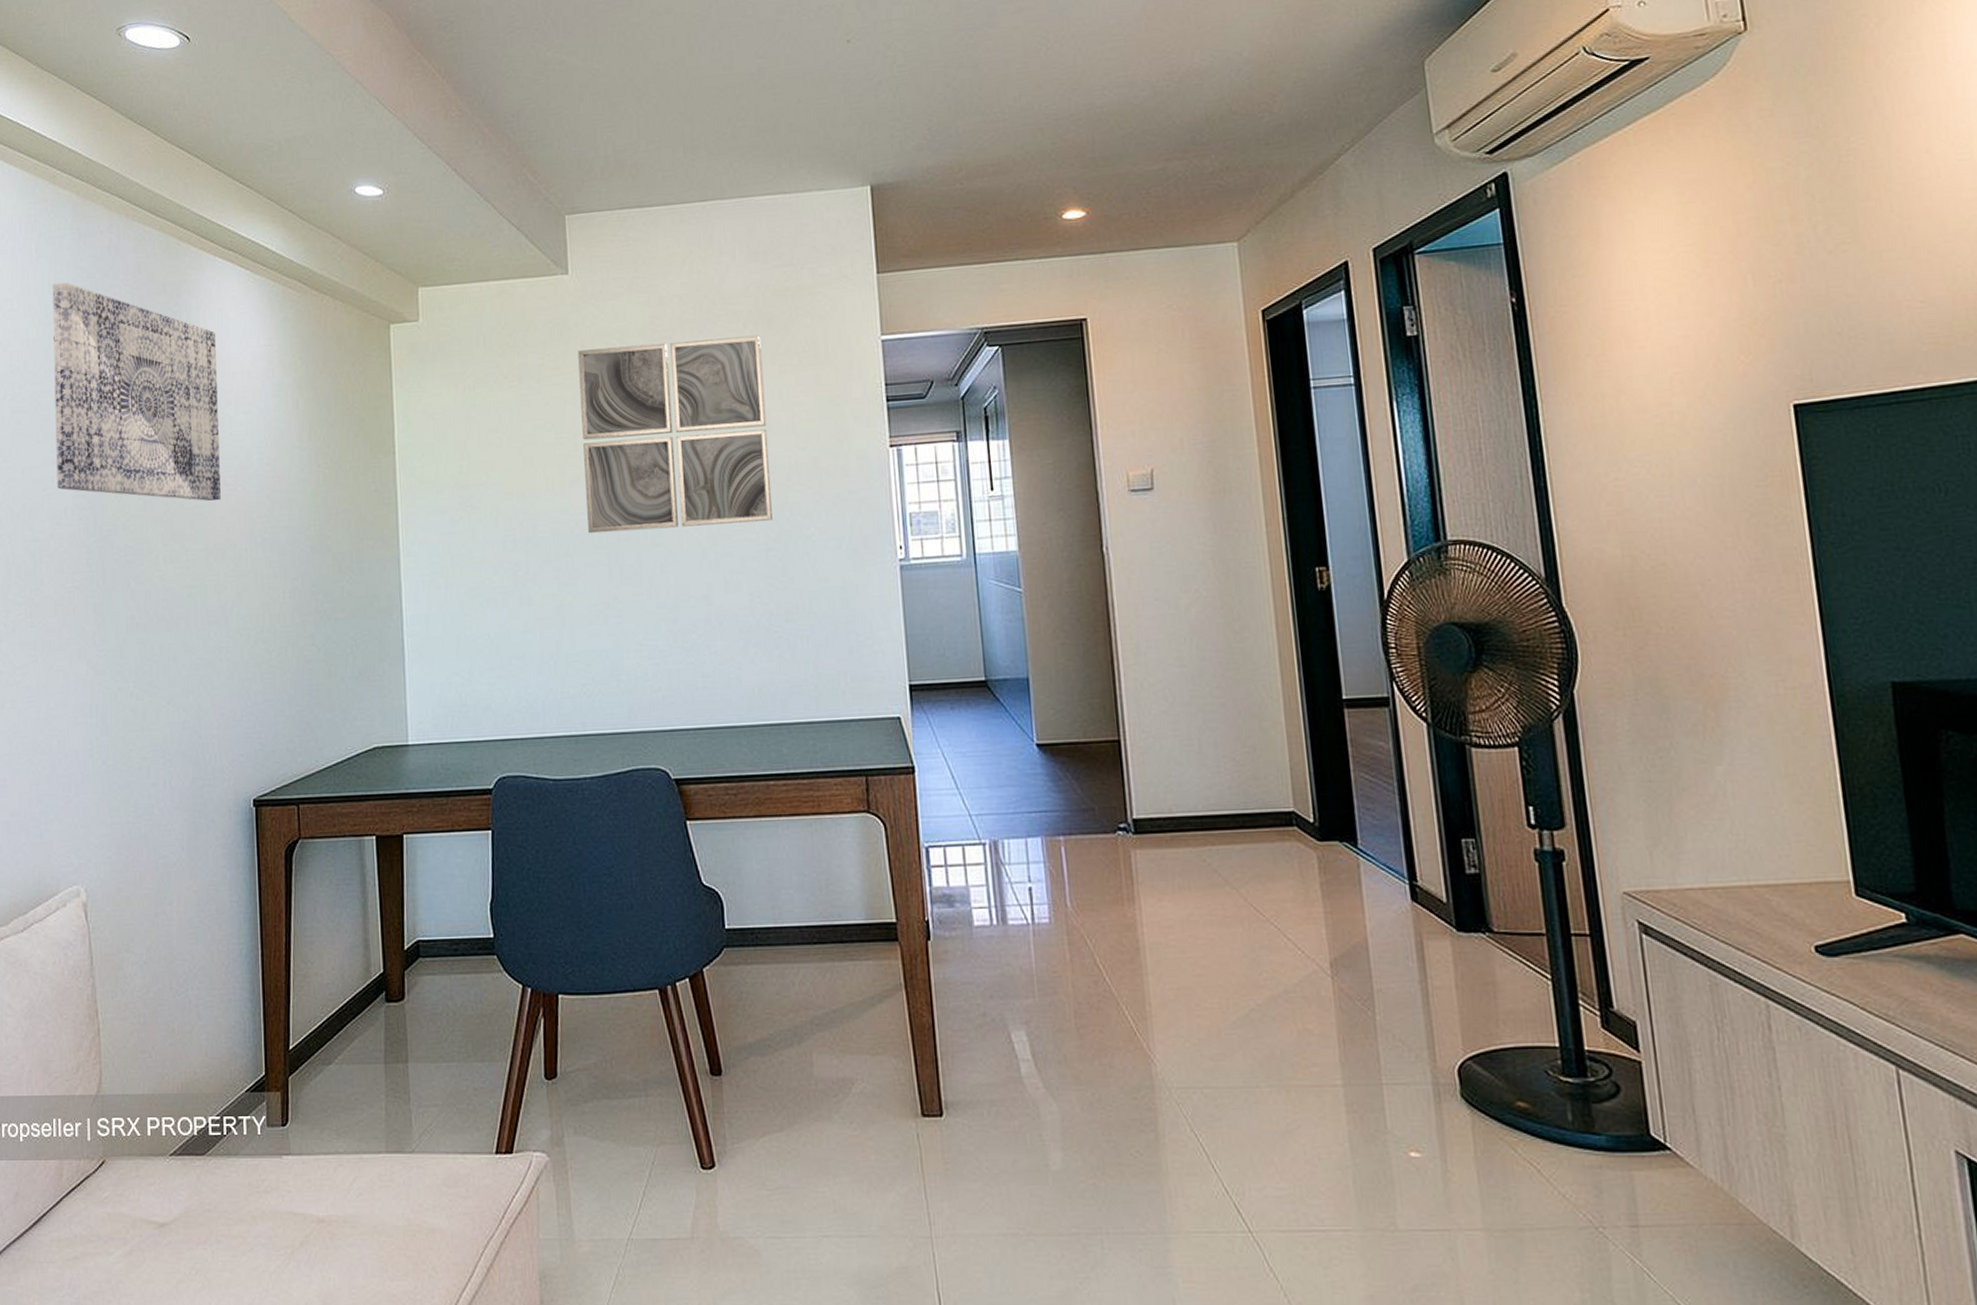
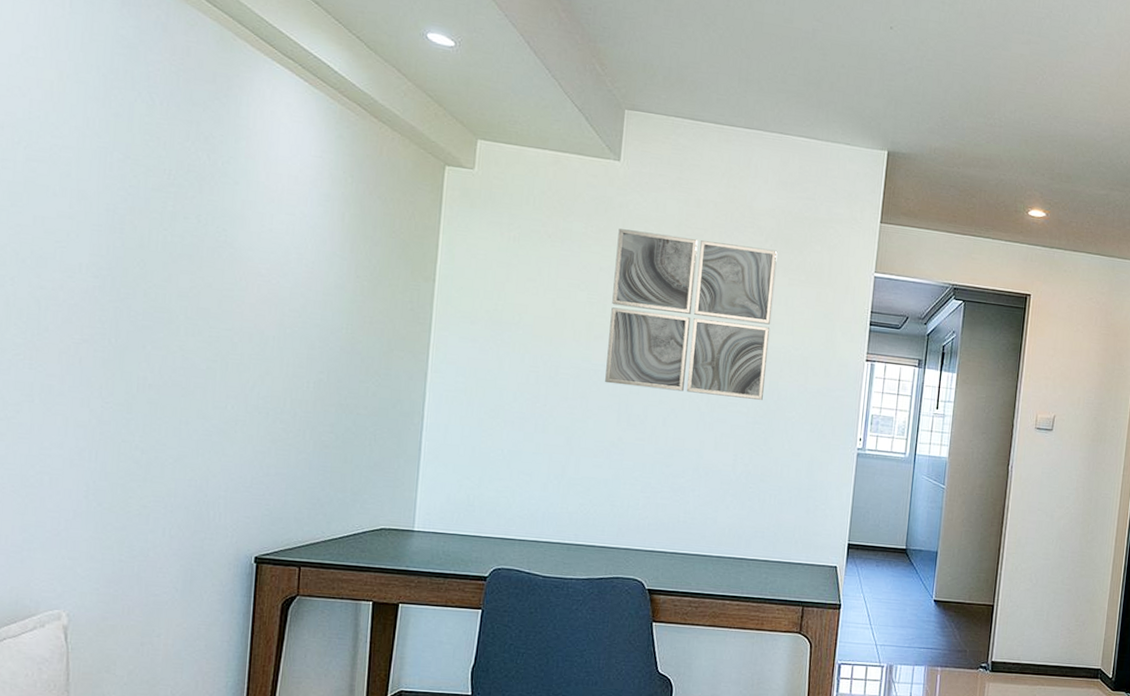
wall art: present [52,282,221,501] -> none [72,43,265,289]

